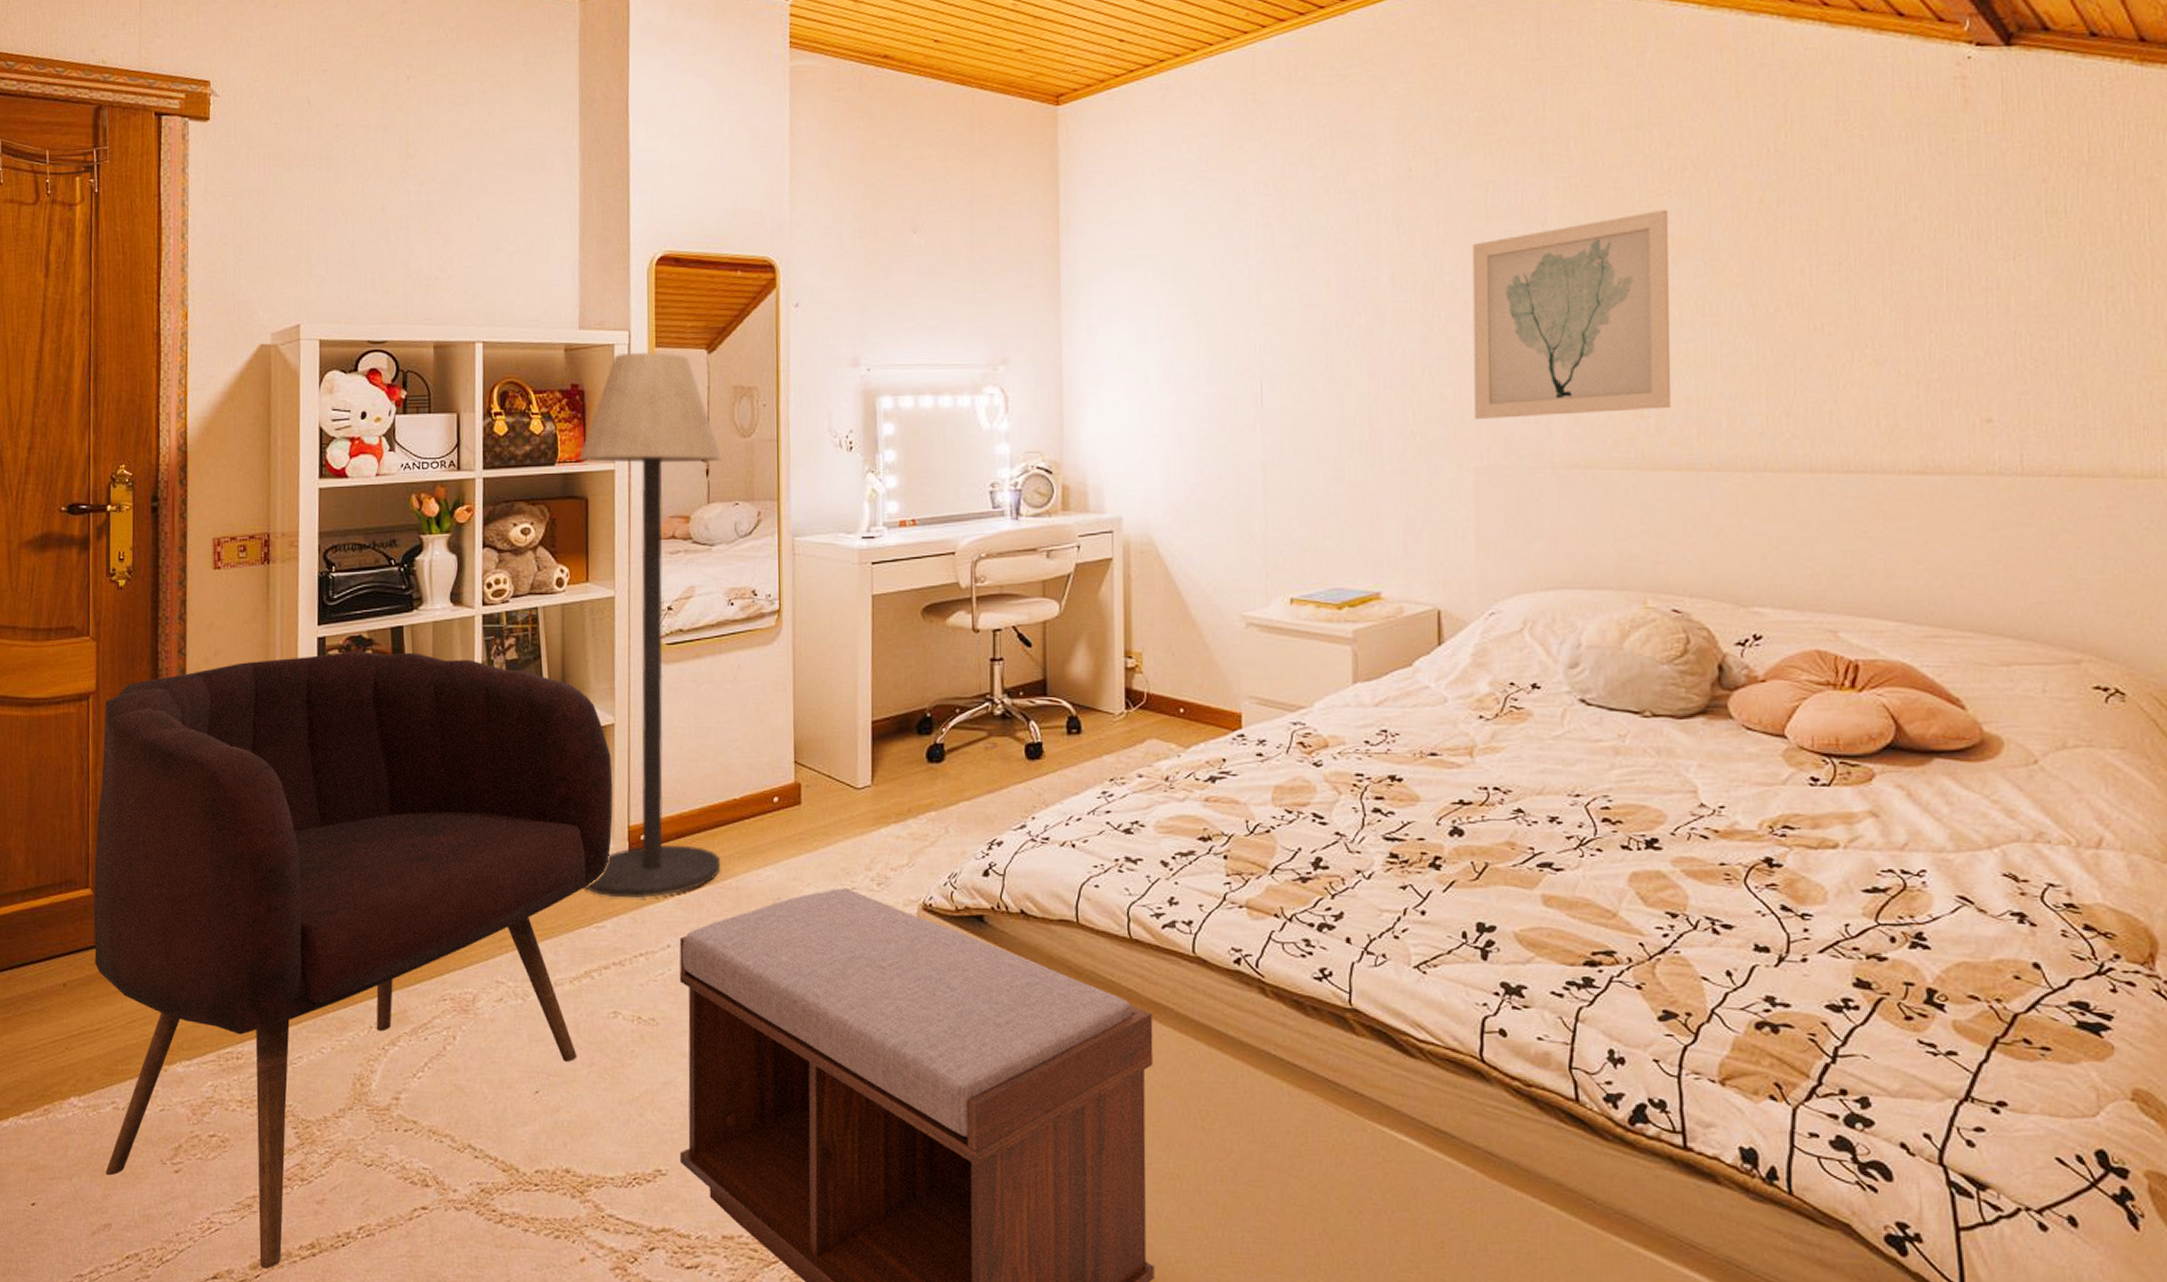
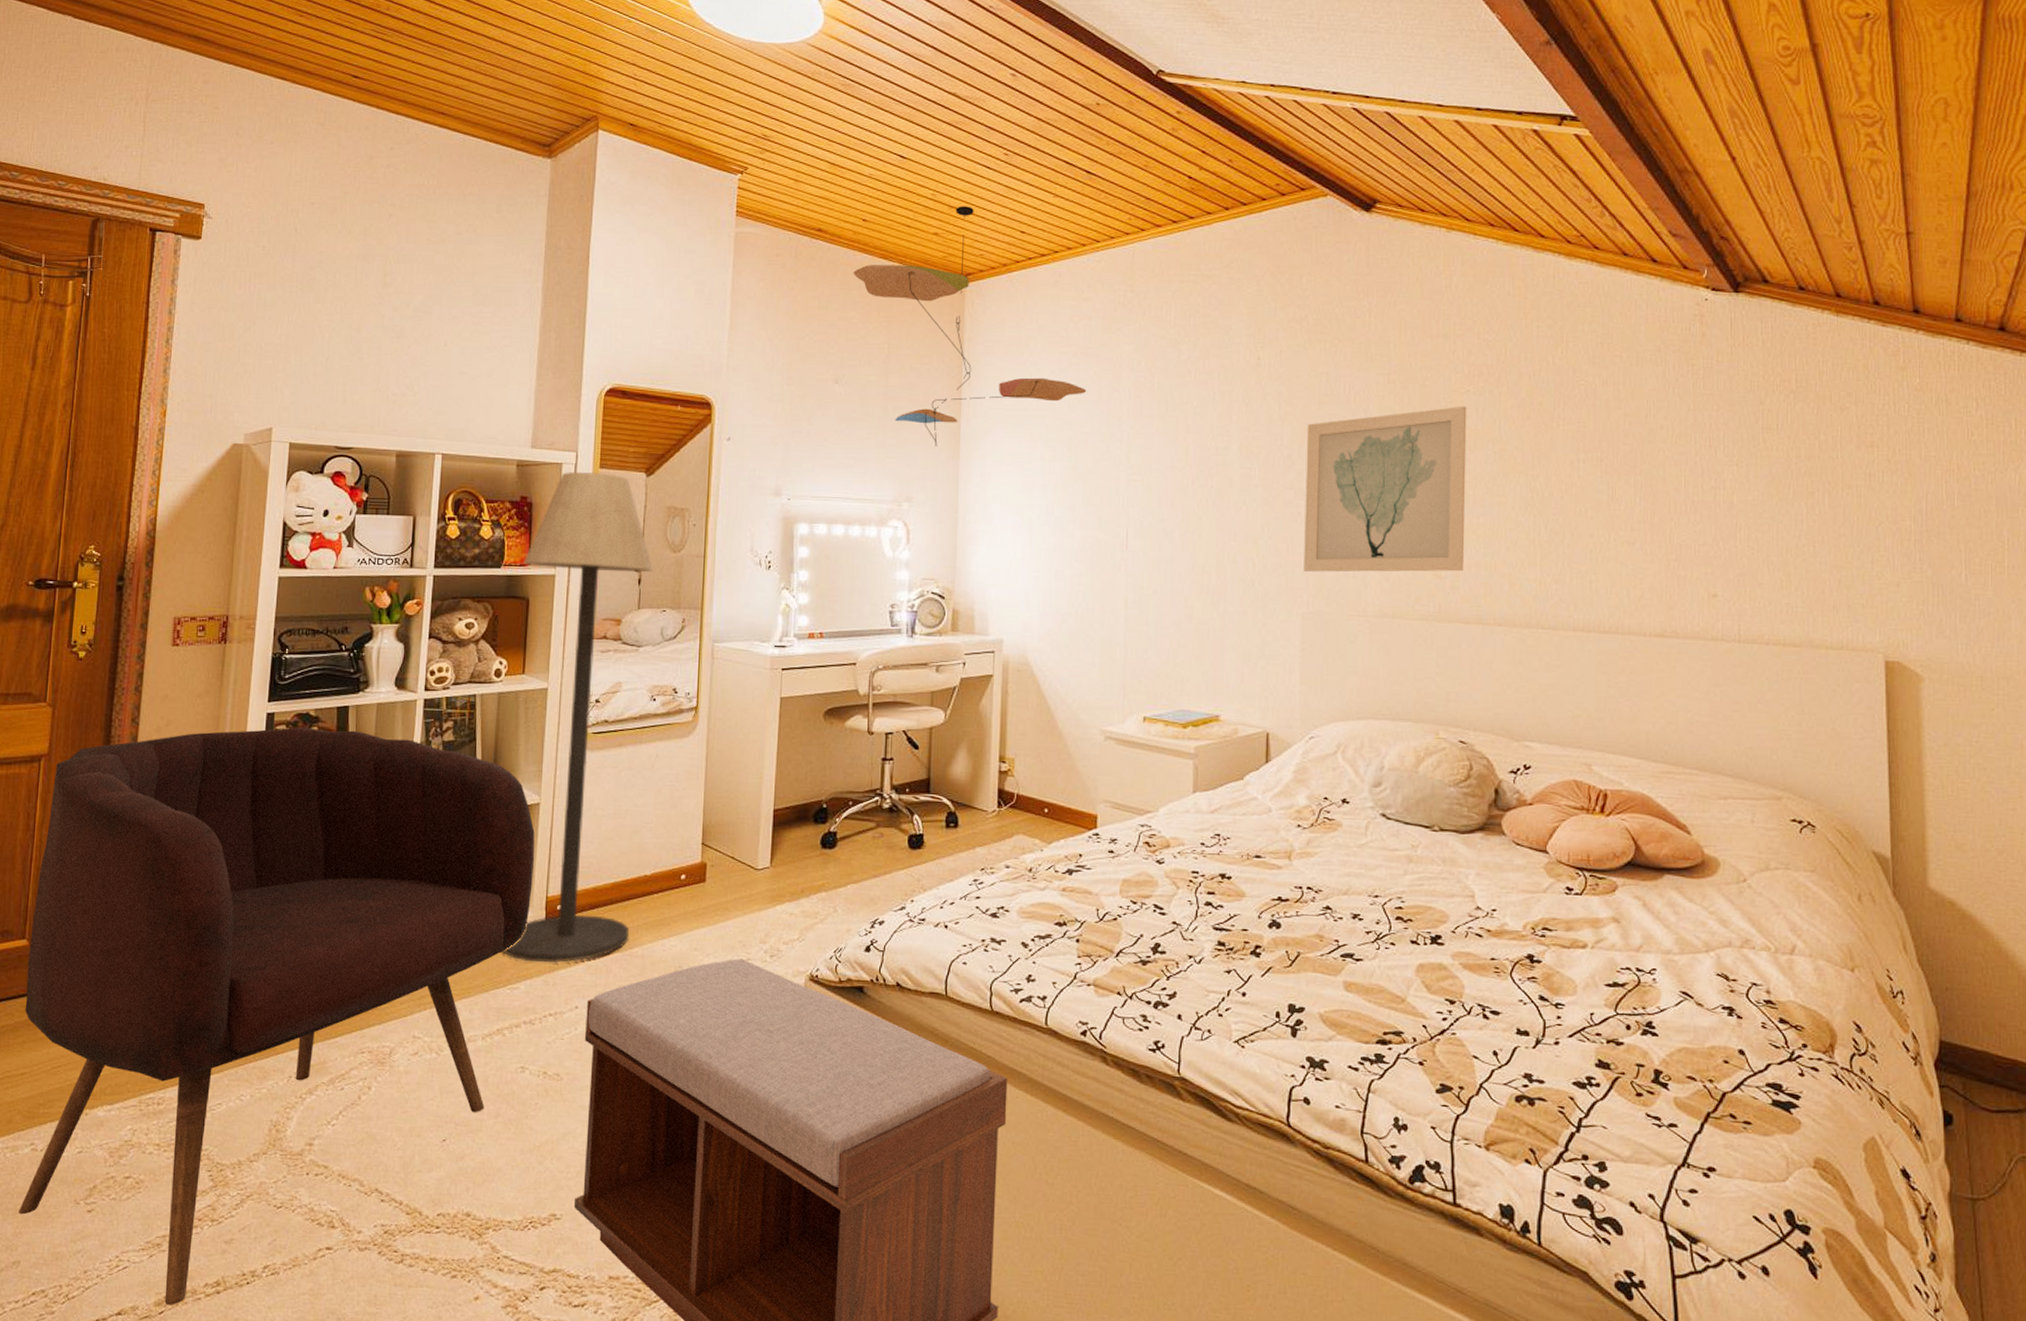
ceiling mobile: none [926,14,1206,299] -> present [853,206,1087,447]

